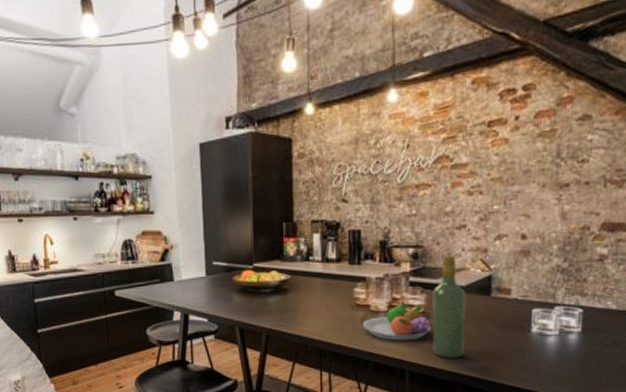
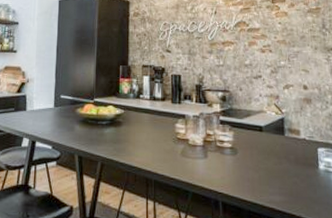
fruit bowl: present [362,304,432,341] -> none [182,139,239,173]
wine bottle: present [432,256,466,358] -> none [238,100,266,191]

